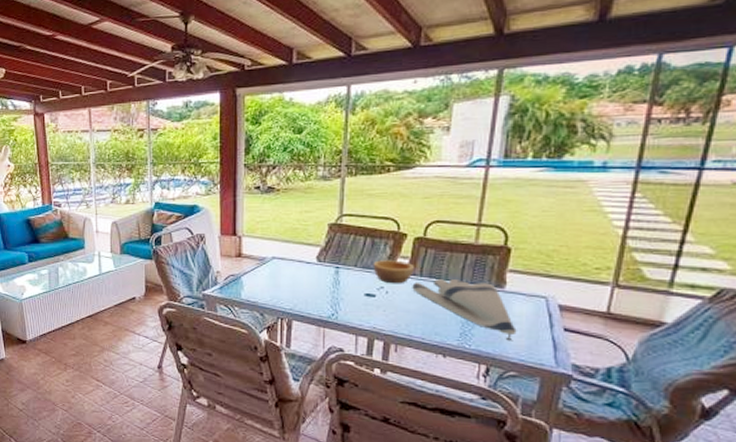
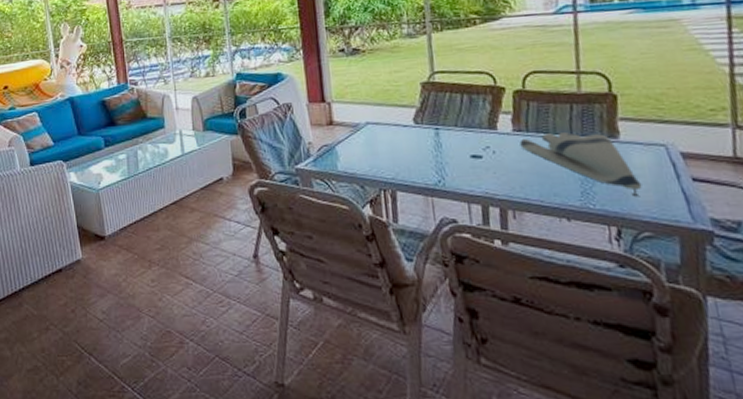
bowl: present [373,260,414,283] -> none [474,116,519,142]

